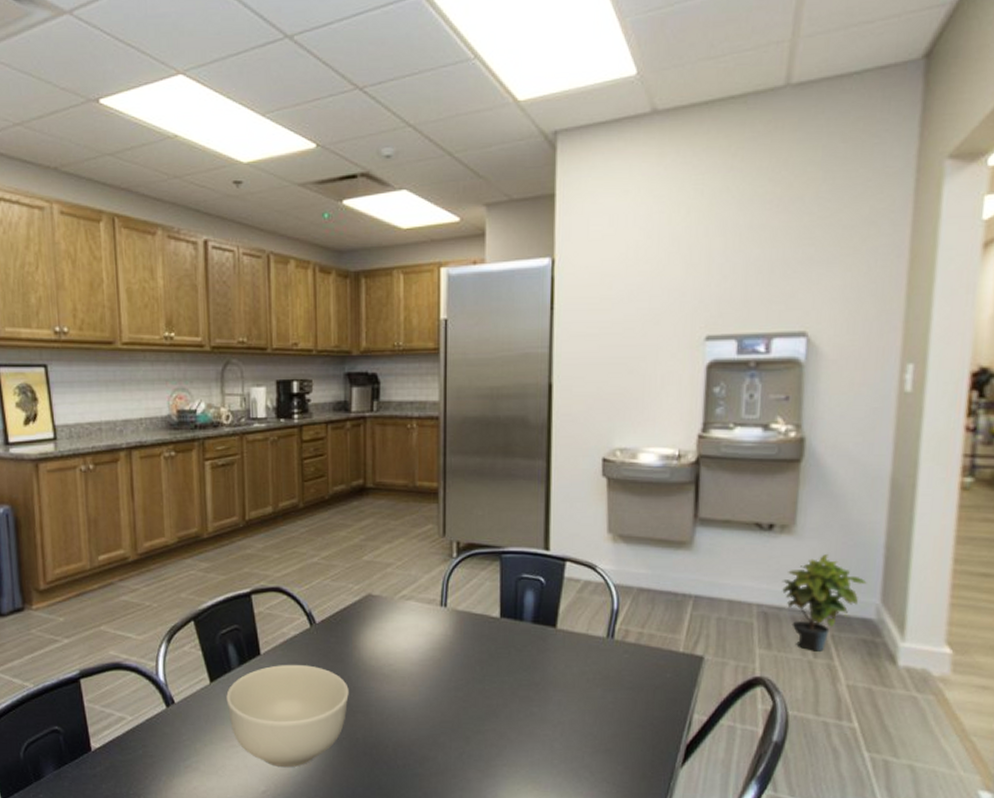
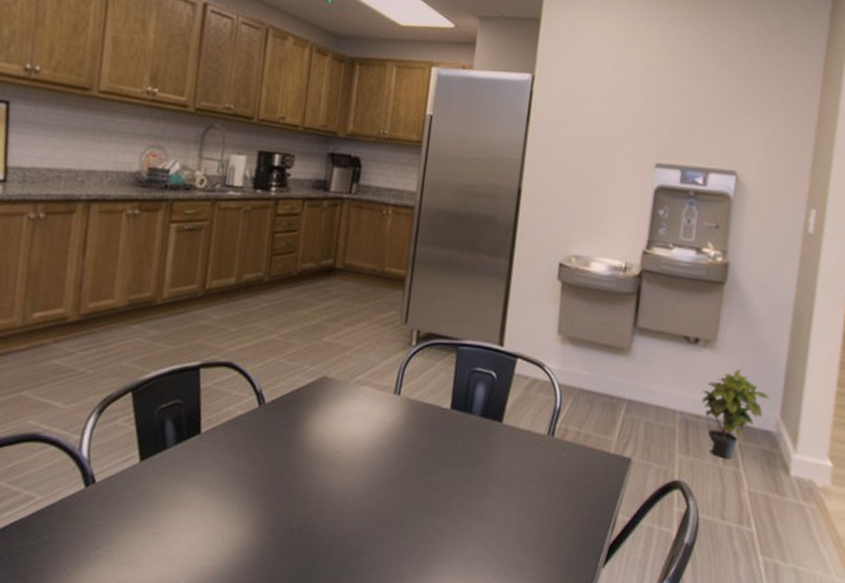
bowl: present [226,664,349,768] -> none [155,445,291,559]

